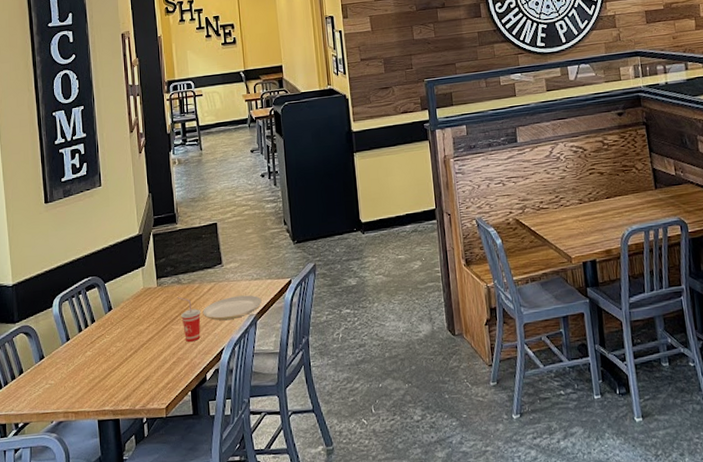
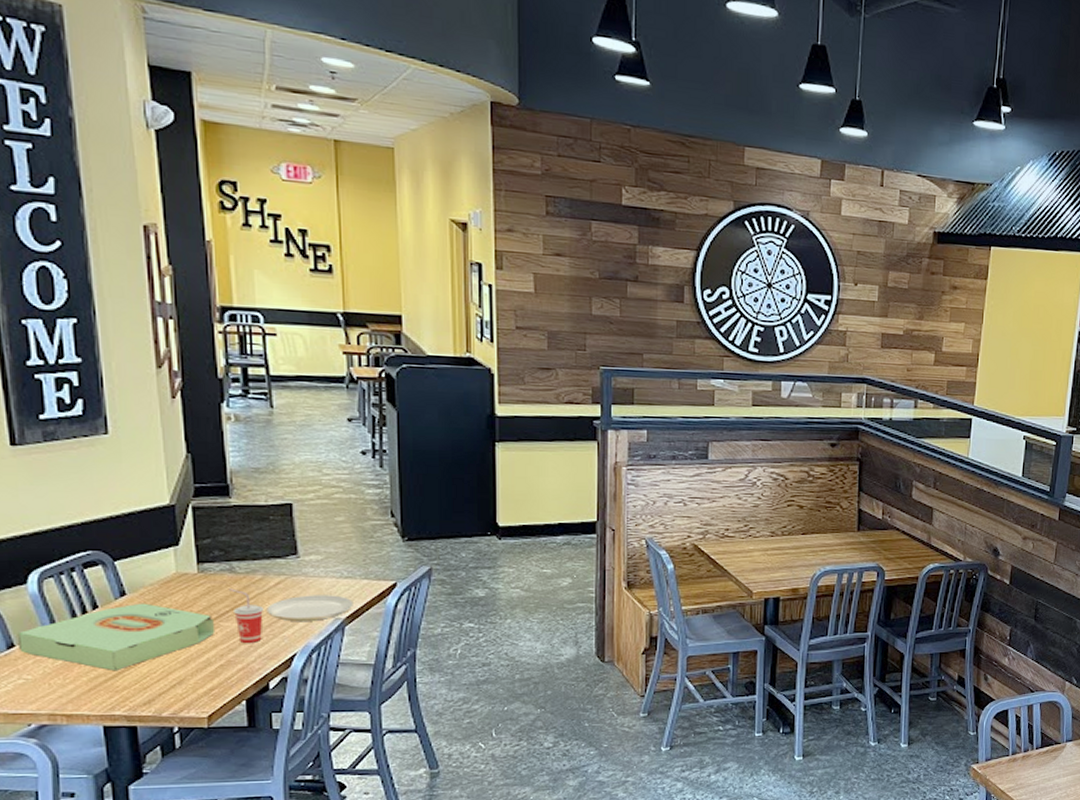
pizza box: none [46,314,170,372] -> present [17,603,216,670]

